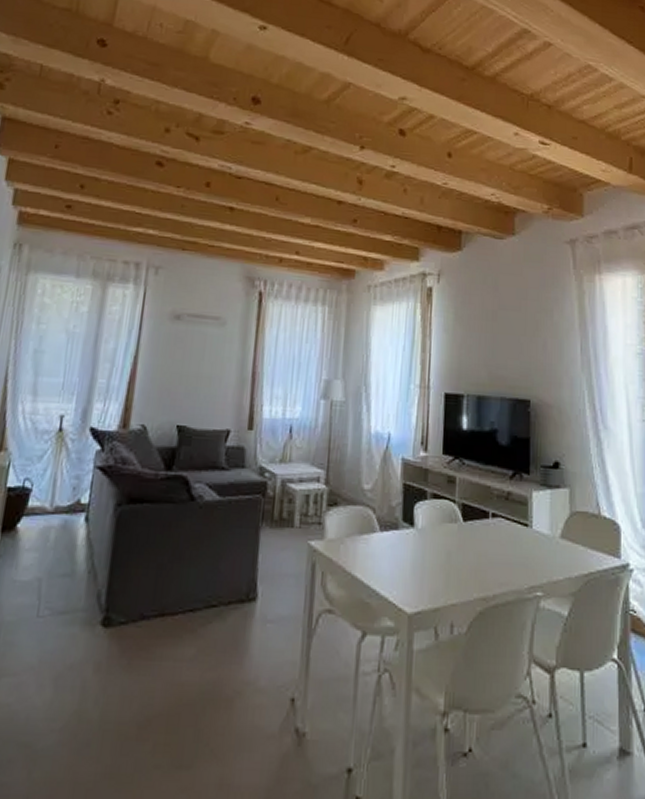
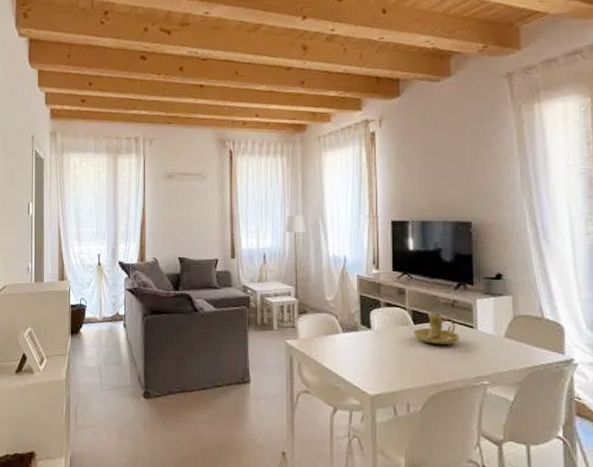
candle holder: none [462,507,514,547] -> present [413,313,460,345]

